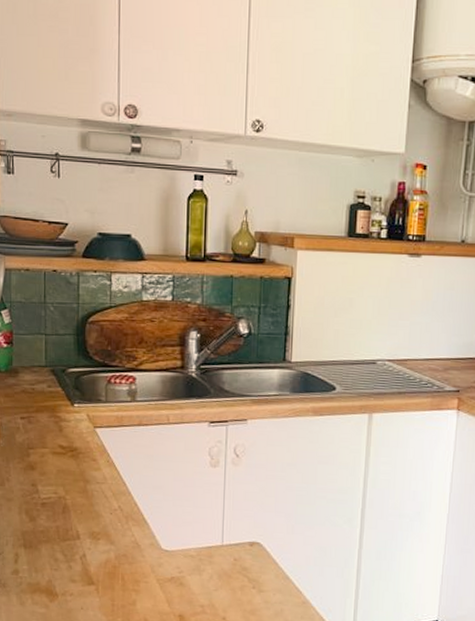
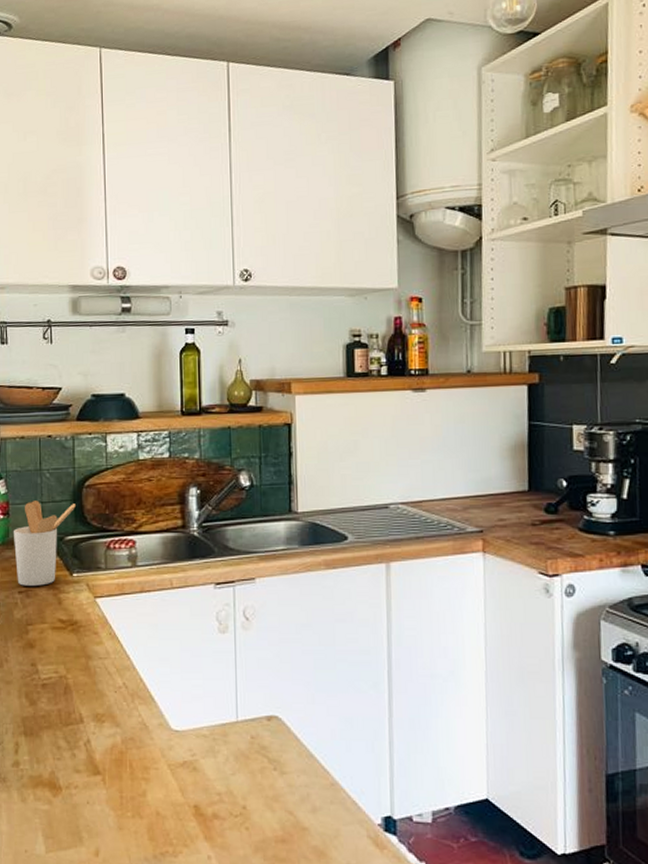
utensil holder: none [17,332,79,413] -> present [14,500,76,586]

